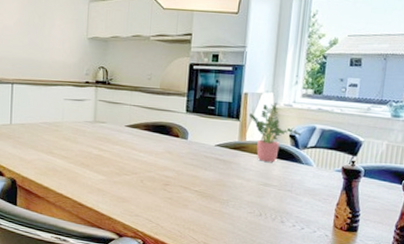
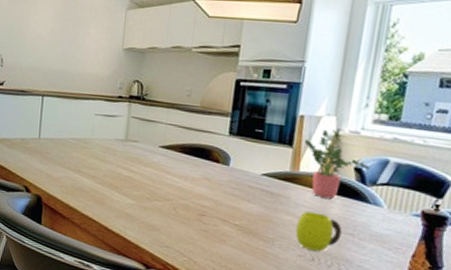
cup: none [245,174,283,207] -> present [295,211,342,252]

